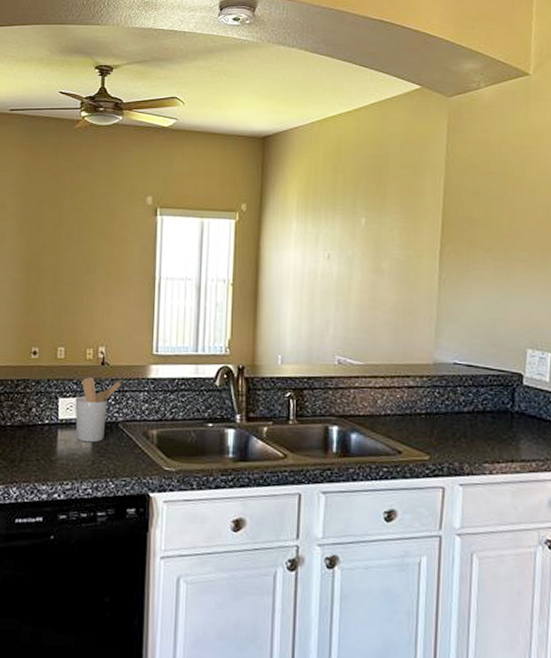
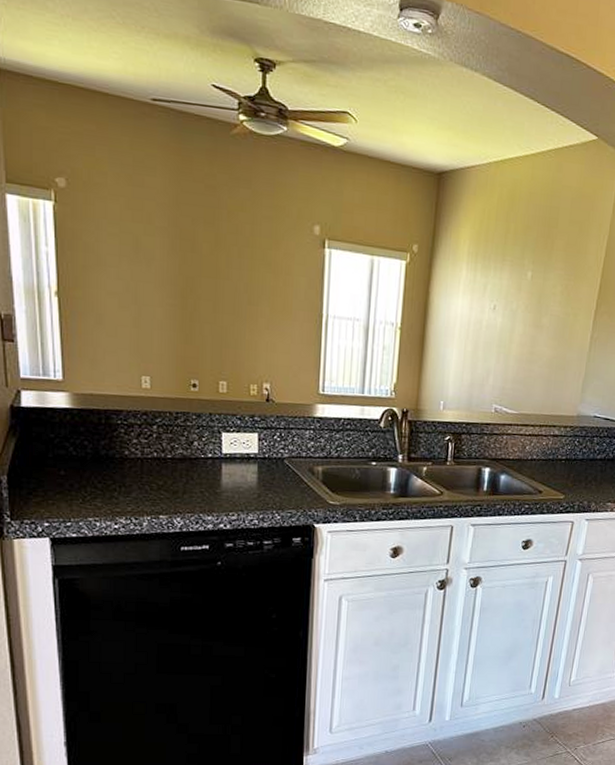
utensil holder: present [75,377,122,443] -> none [239,413,287,477]

